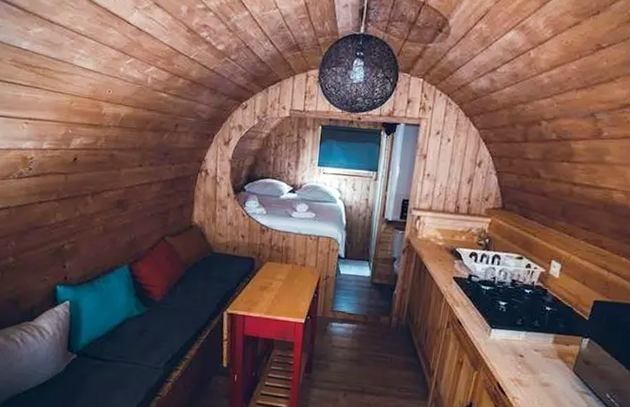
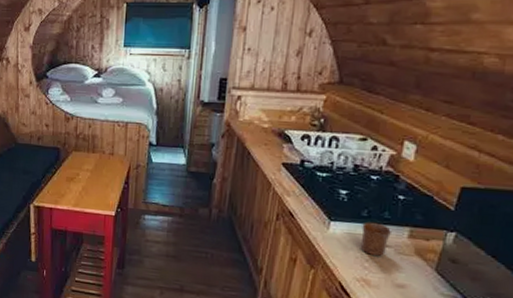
mug: none [515,329,541,359] -> present [360,221,393,256]

